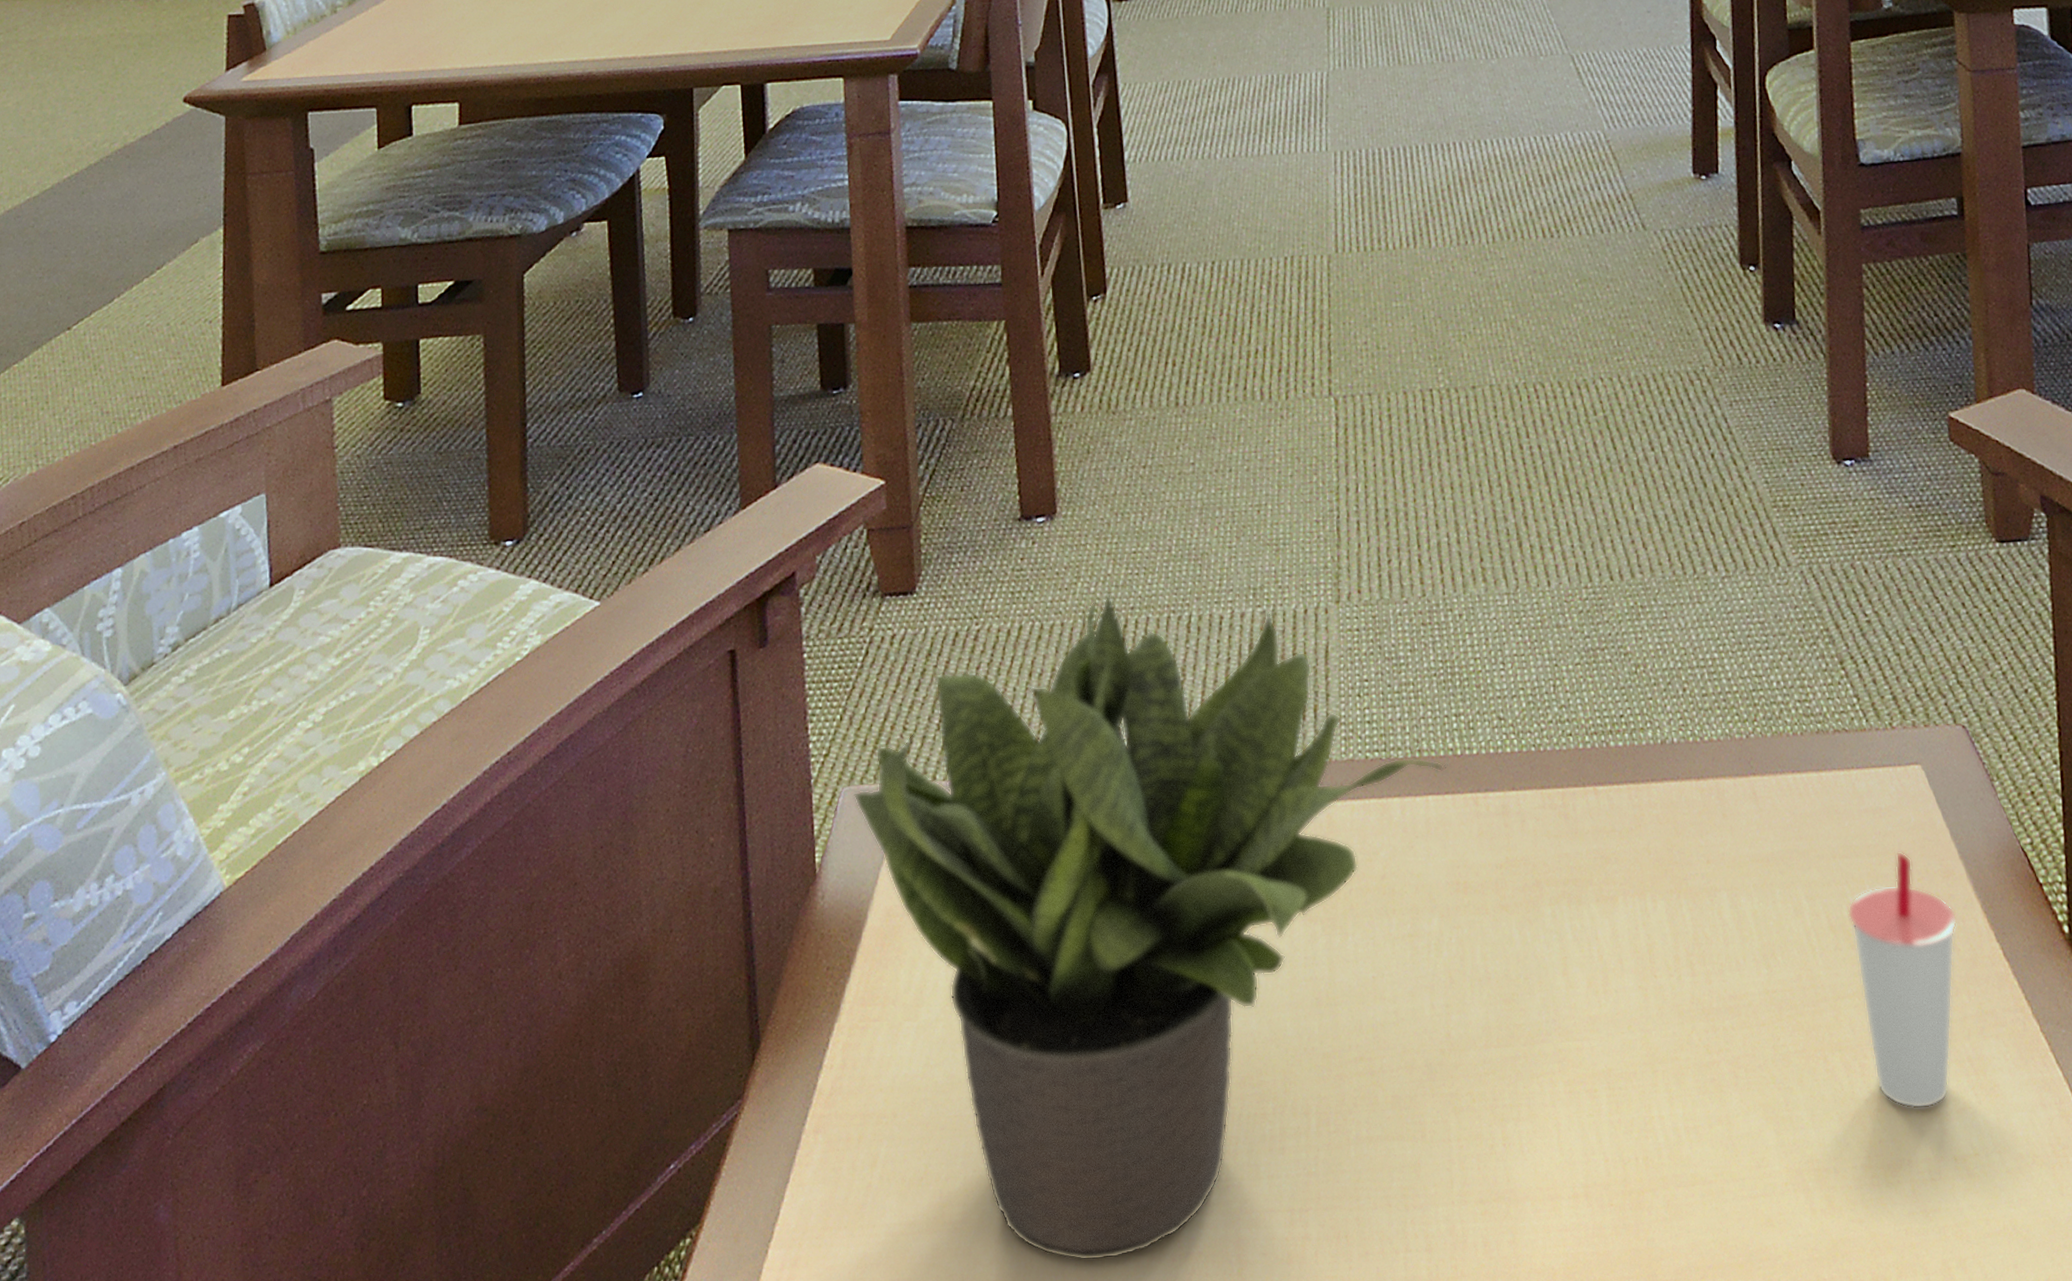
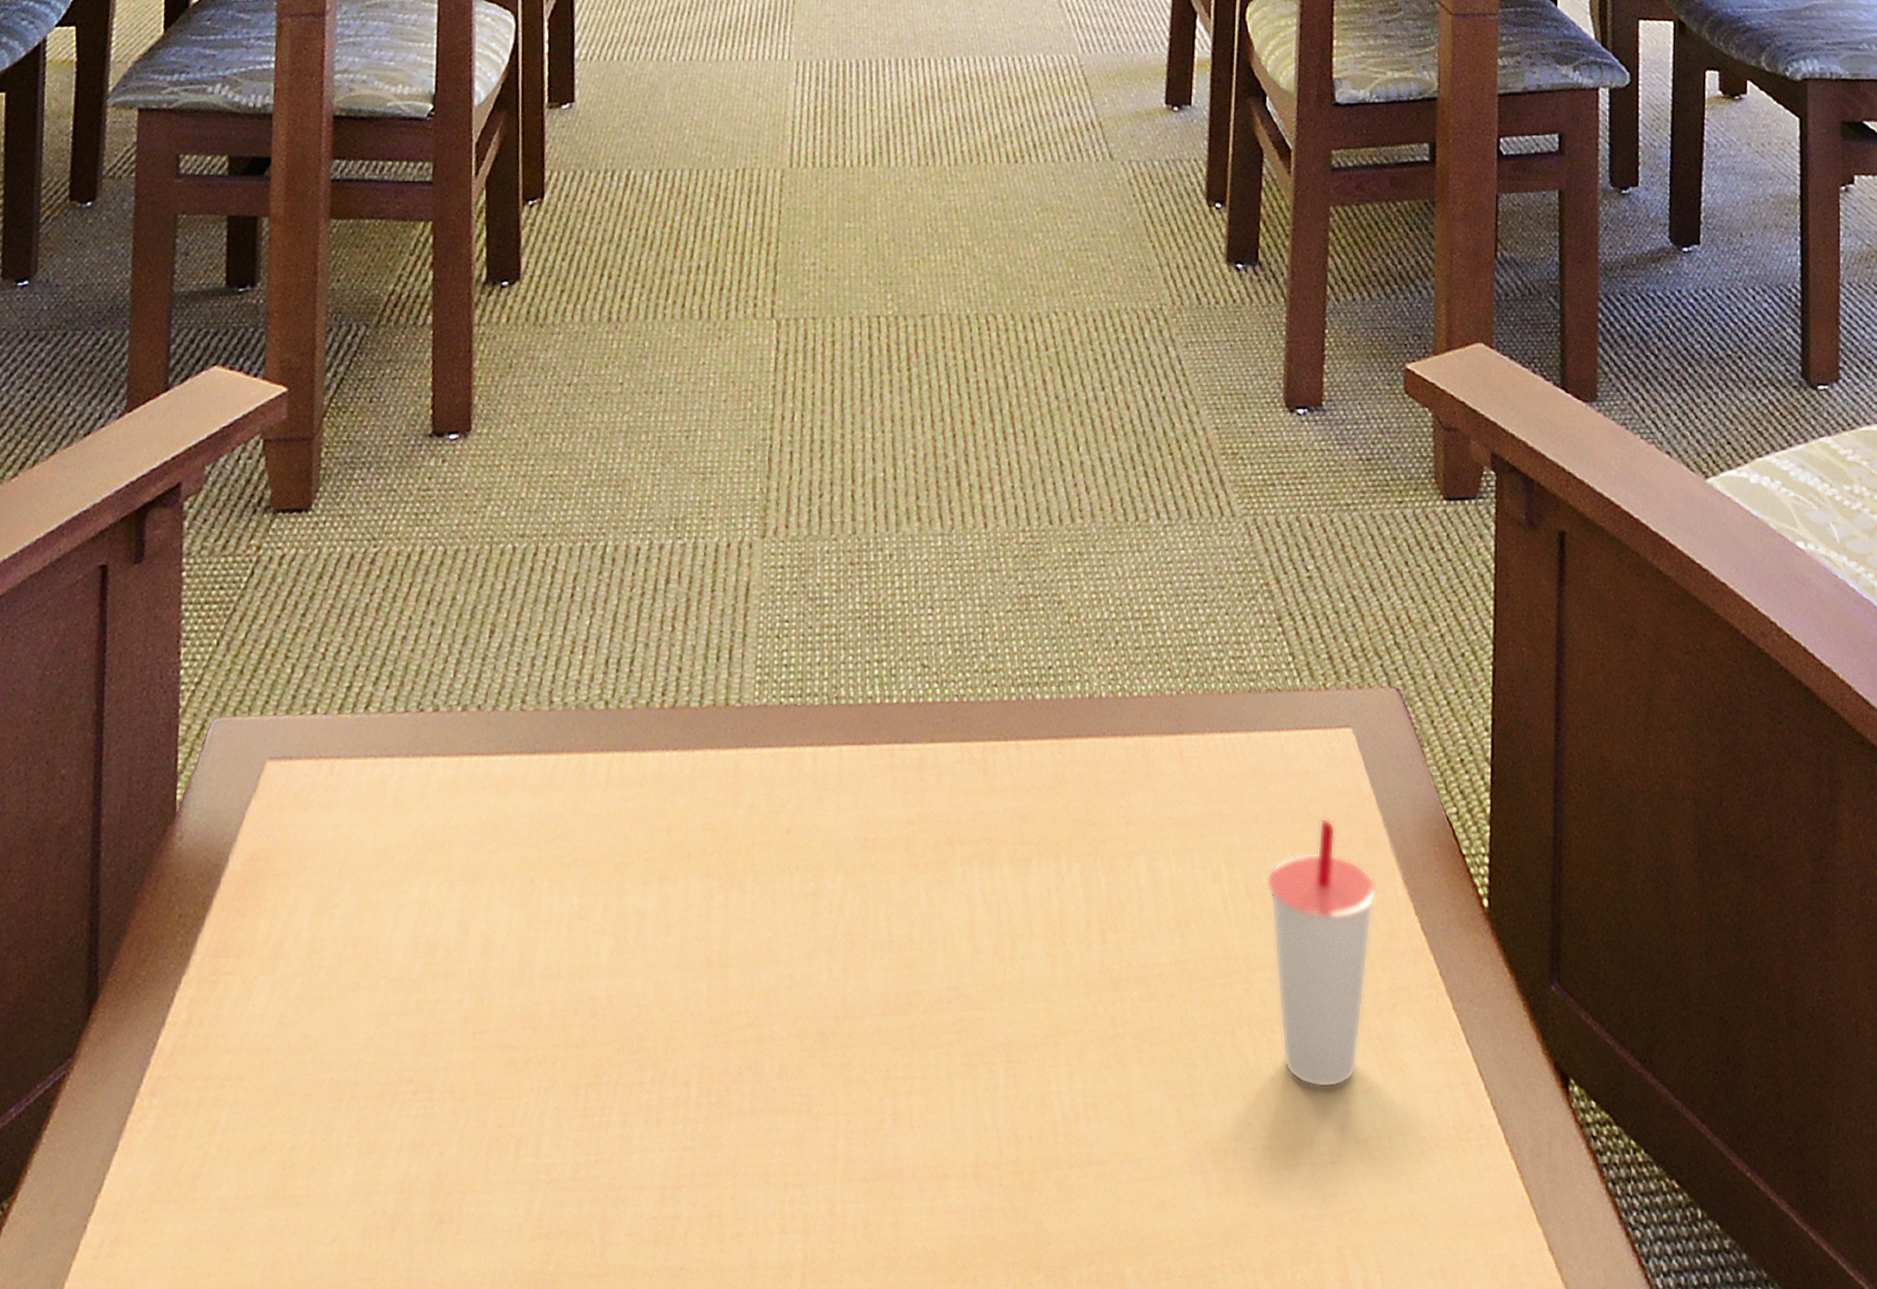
potted plant: present [853,592,1449,1261] -> none [223,517,867,1241]

